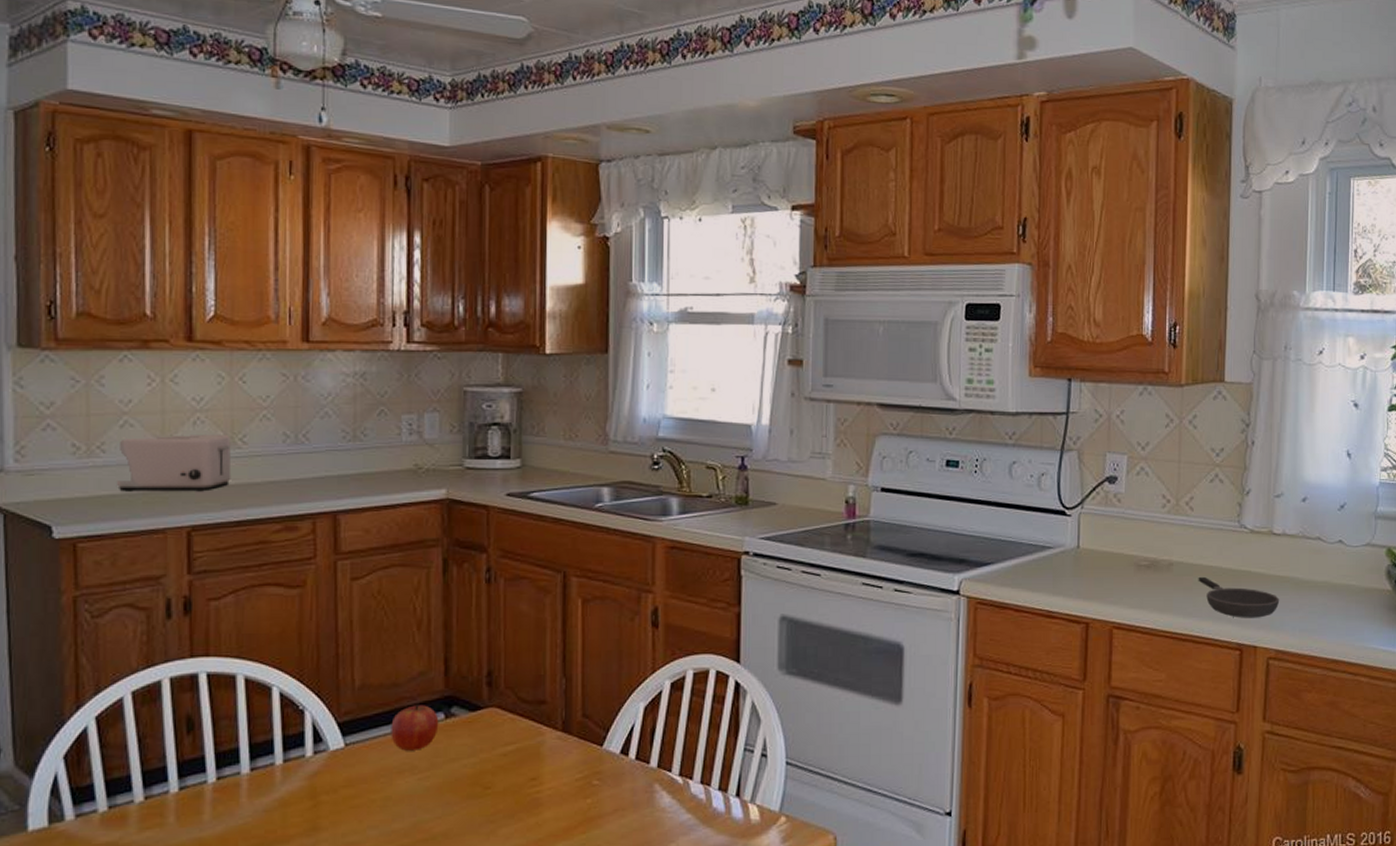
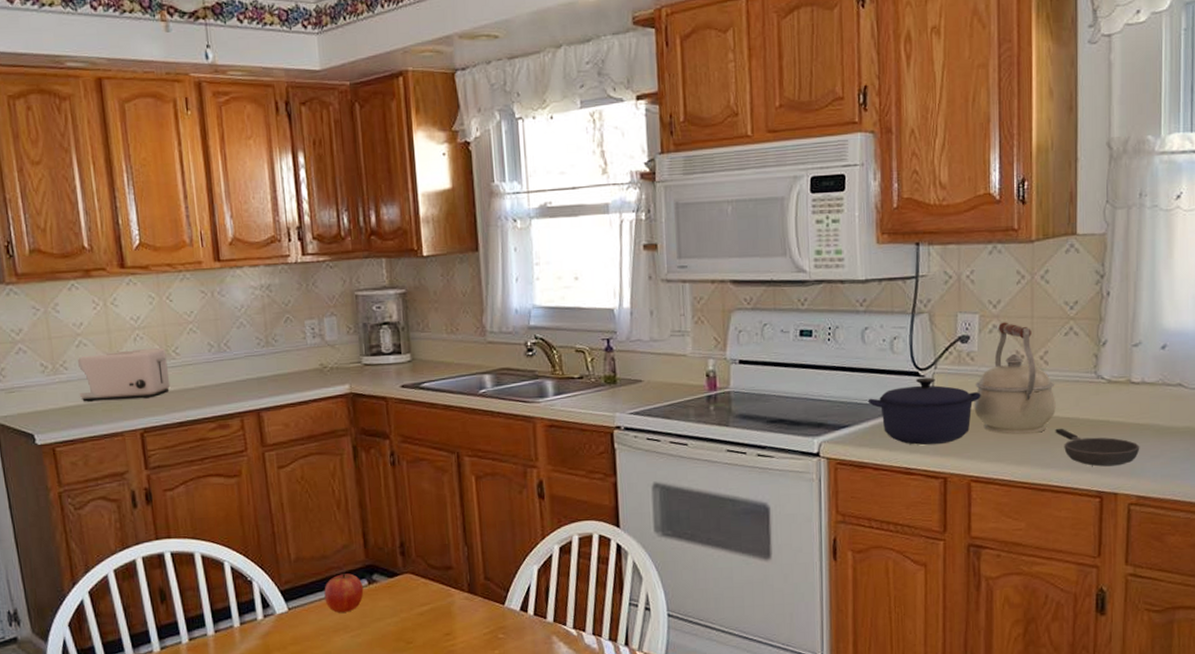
cooking pot: none [1012,517,1127,588] -> present [867,377,981,446]
kettle: none [1119,465,1201,582] -> present [974,322,1057,435]

